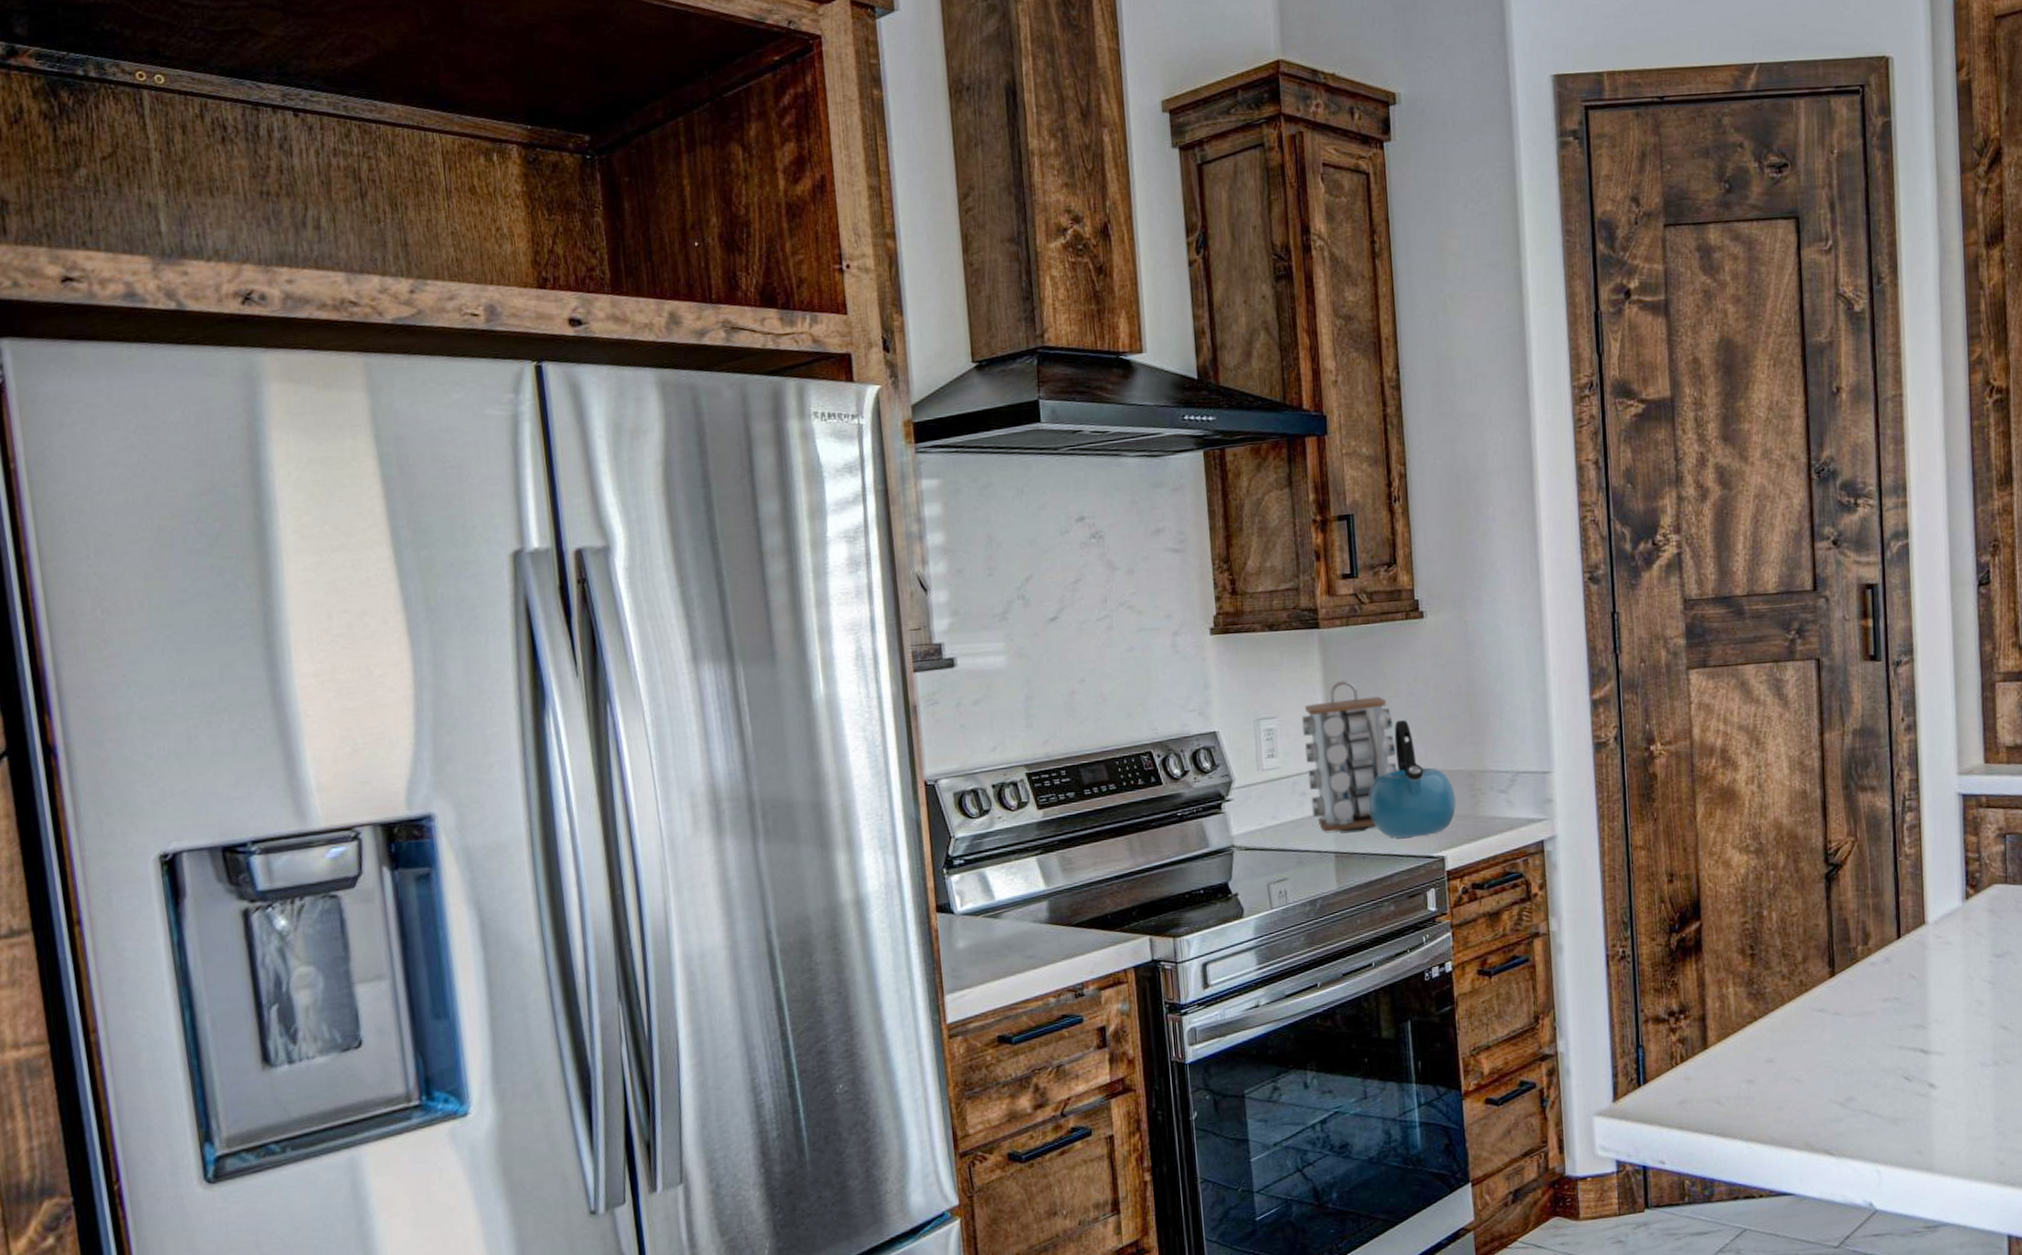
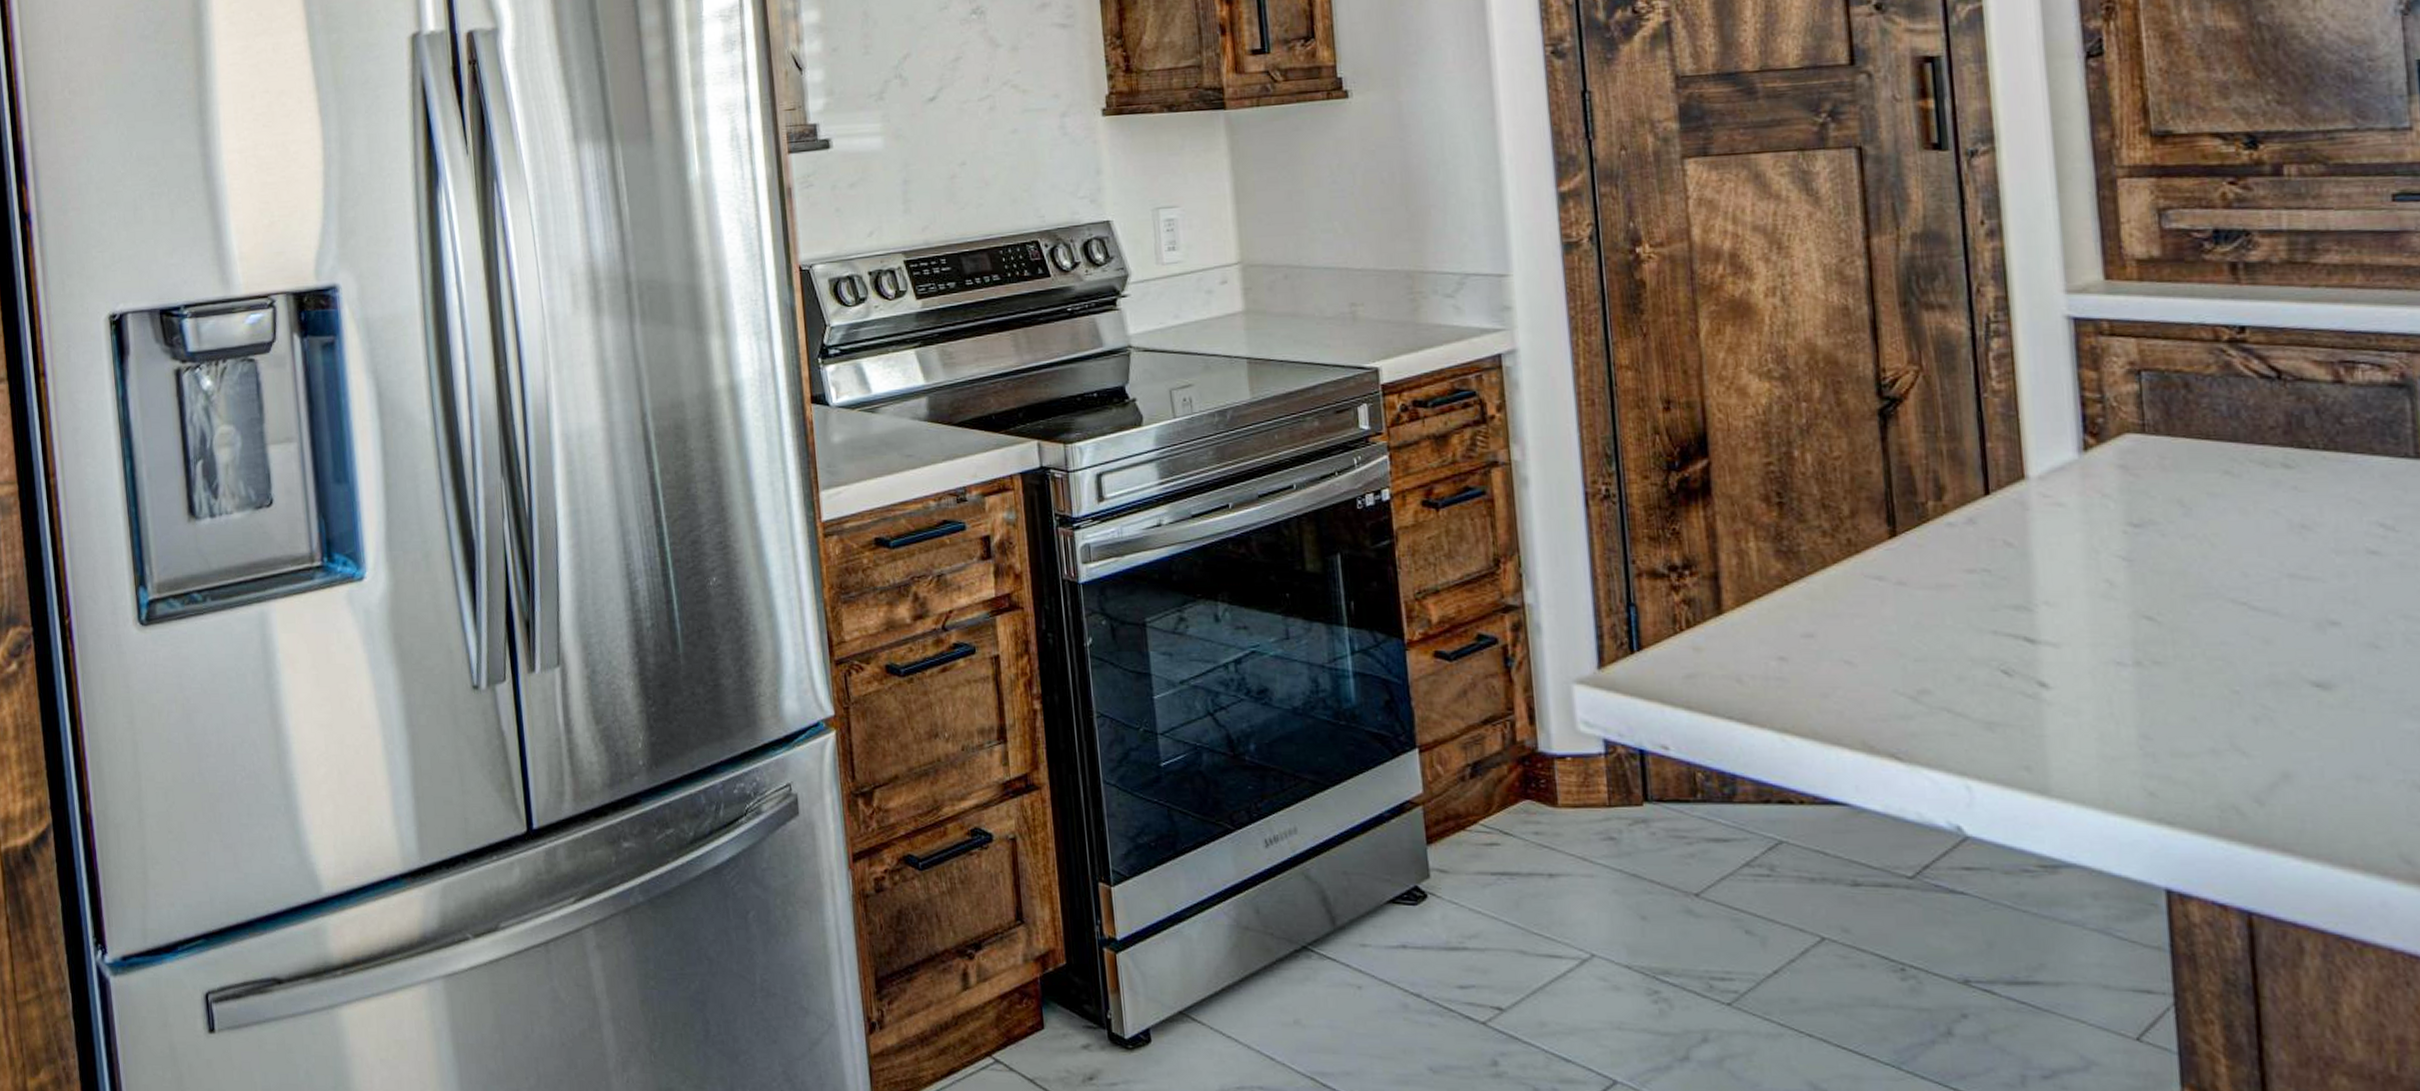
spice rack: present [1301,681,1398,832] -> none [1206,167,1320,335]
kettle: present [1368,720,1457,839] -> none [1285,212,1392,346]

